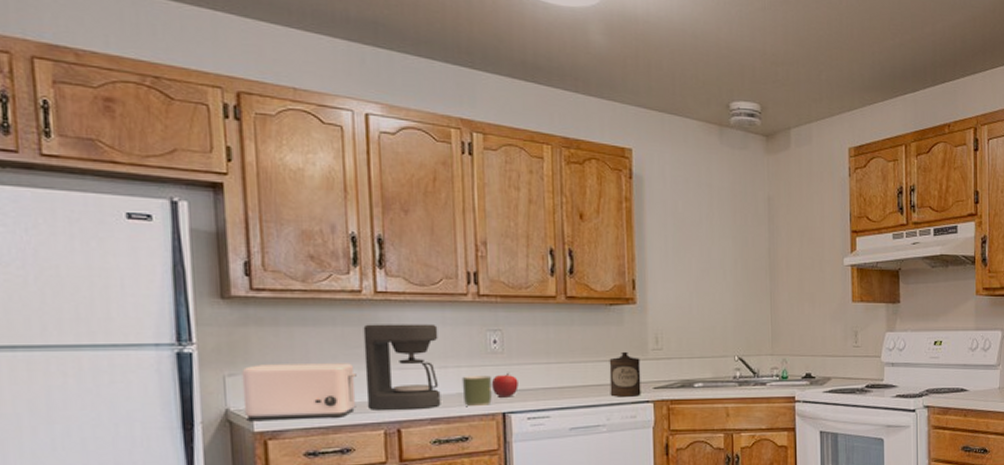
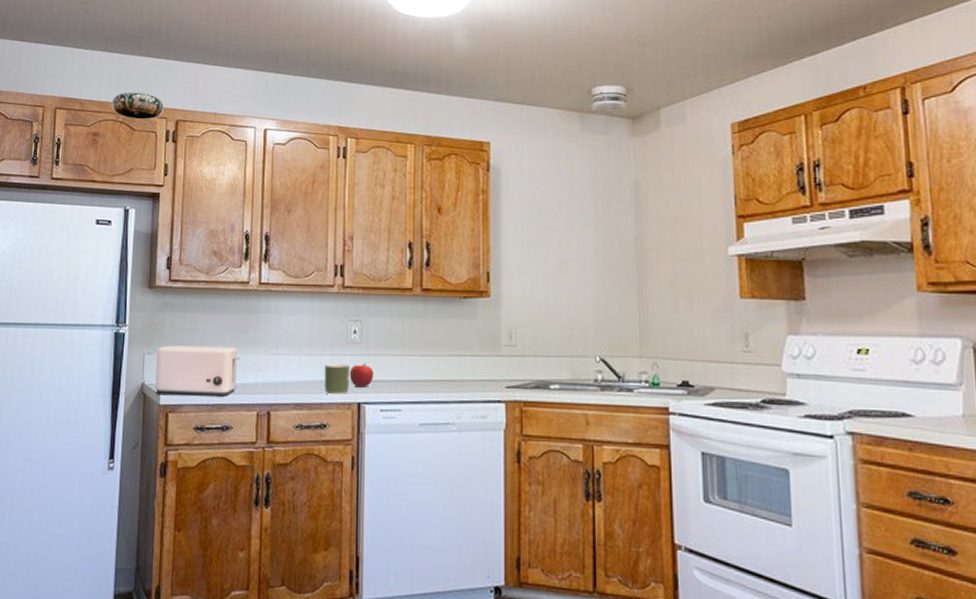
decorative bowl: none [129,47,217,87] -> present [111,92,165,120]
coffee maker: present [363,324,441,412] -> none [245,312,307,395]
canister: present [609,351,641,397] -> none [461,346,493,395]

